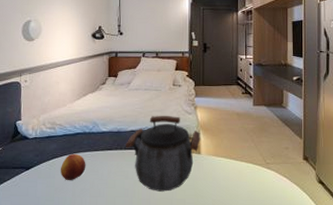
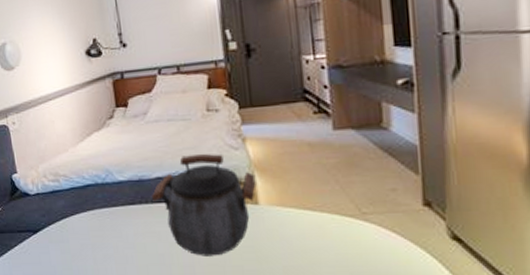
fruit: present [61,153,86,181] -> none [74,211,106,246]

